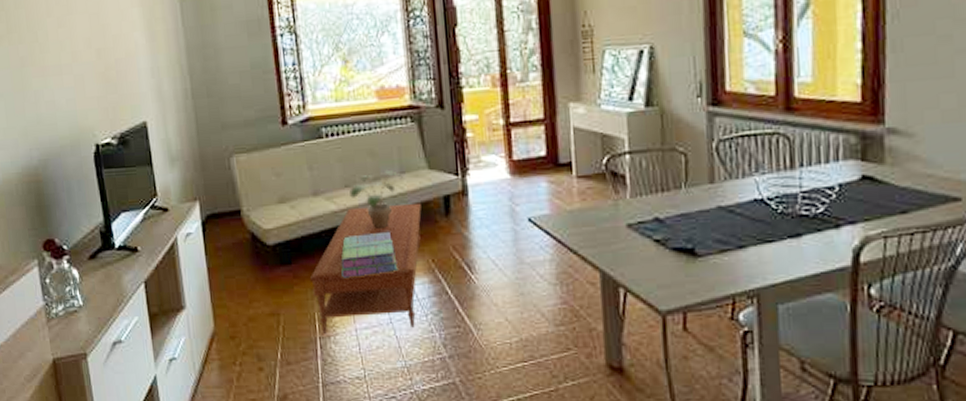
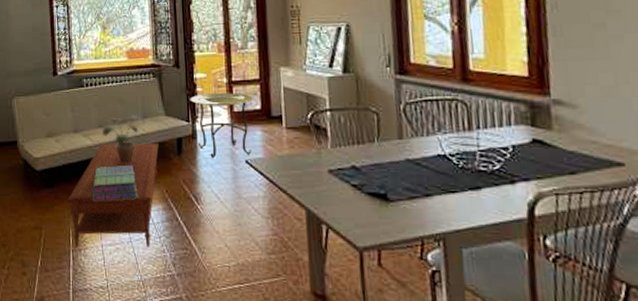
side table: none [458,137,536,219] -> present [190,93,253,159]

